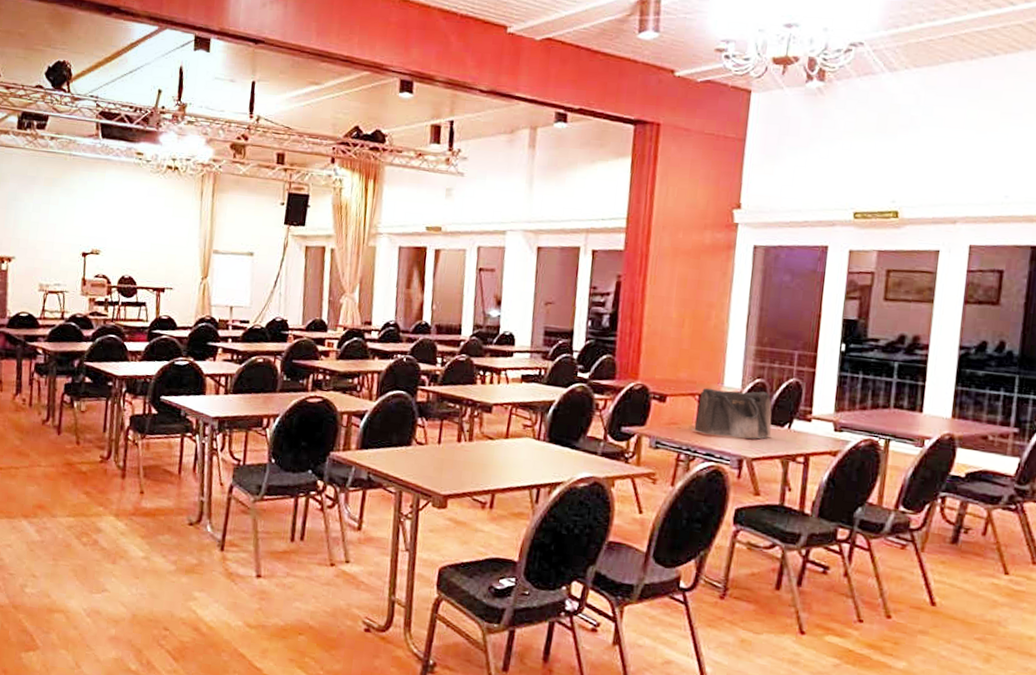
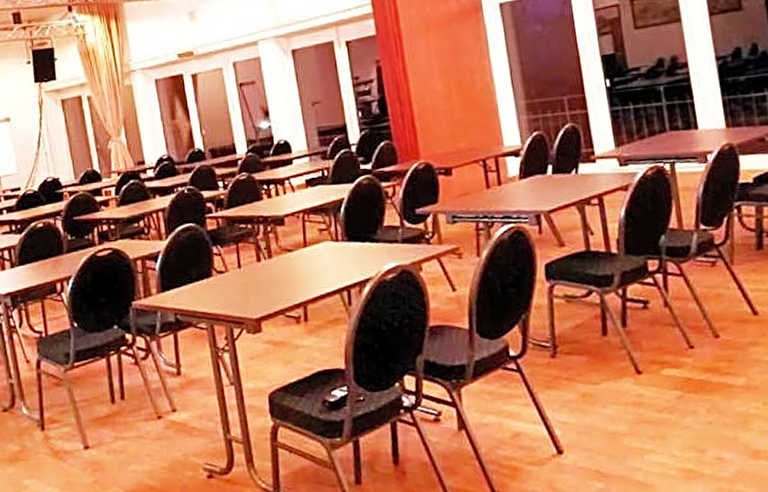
saddlebag: present [692,387,772,439] -> none [483,143,562,198]

